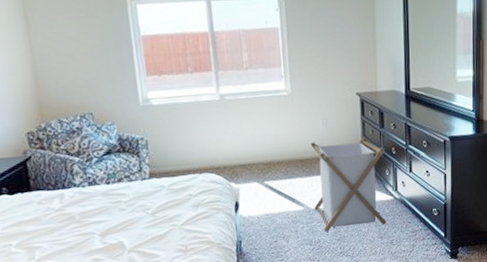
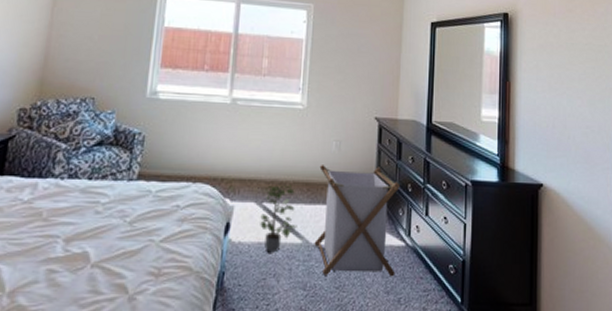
potted plant: none [264,163,298,221] -> present [260,183,297,253]

